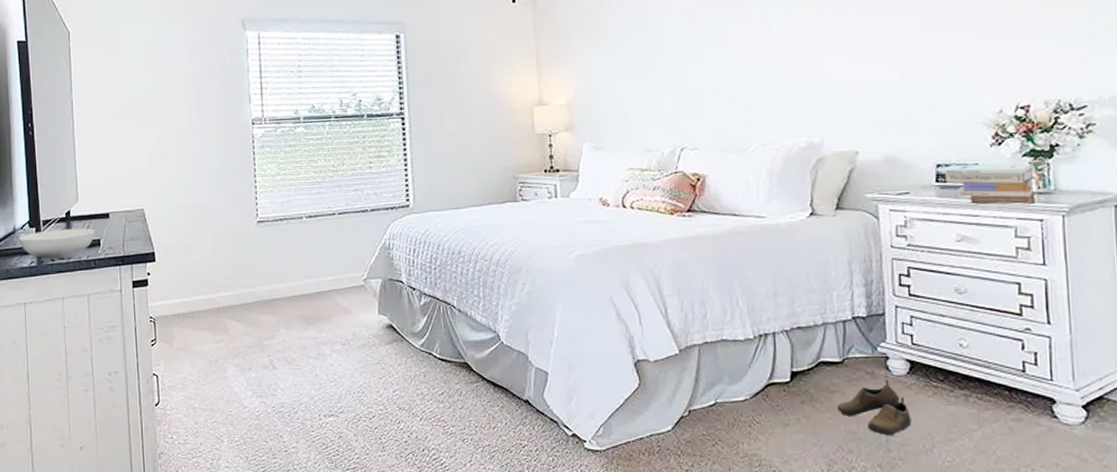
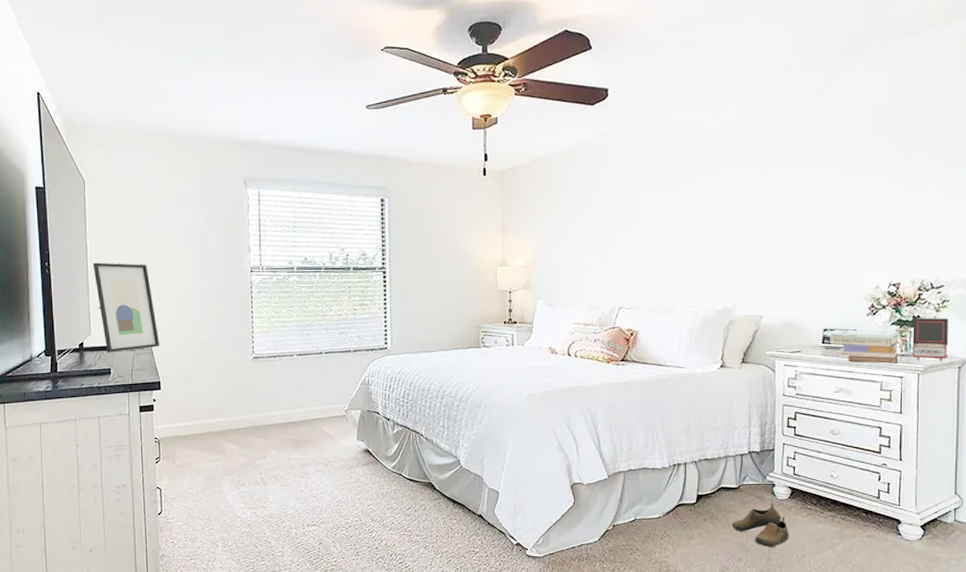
bowl: present [18,228,95,260] -> none [35,358,106,386]
picture frame: none [79,120,154,221] -> present [93,262,160,353]
jewelry box: none [1050,145,1101,200] -> present [911,318,949,362]

